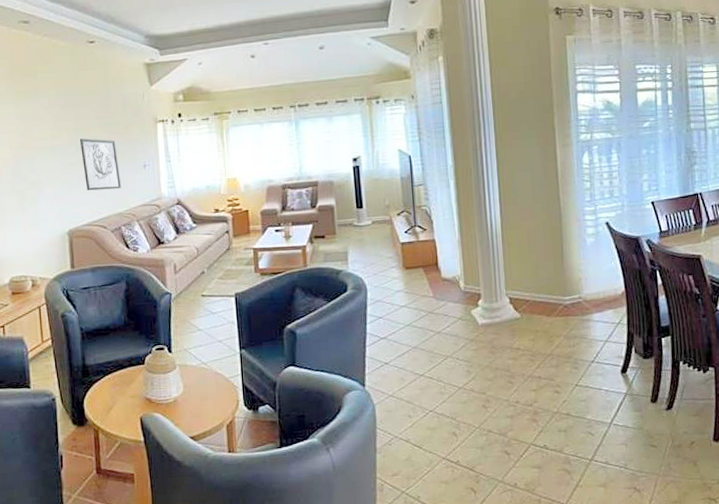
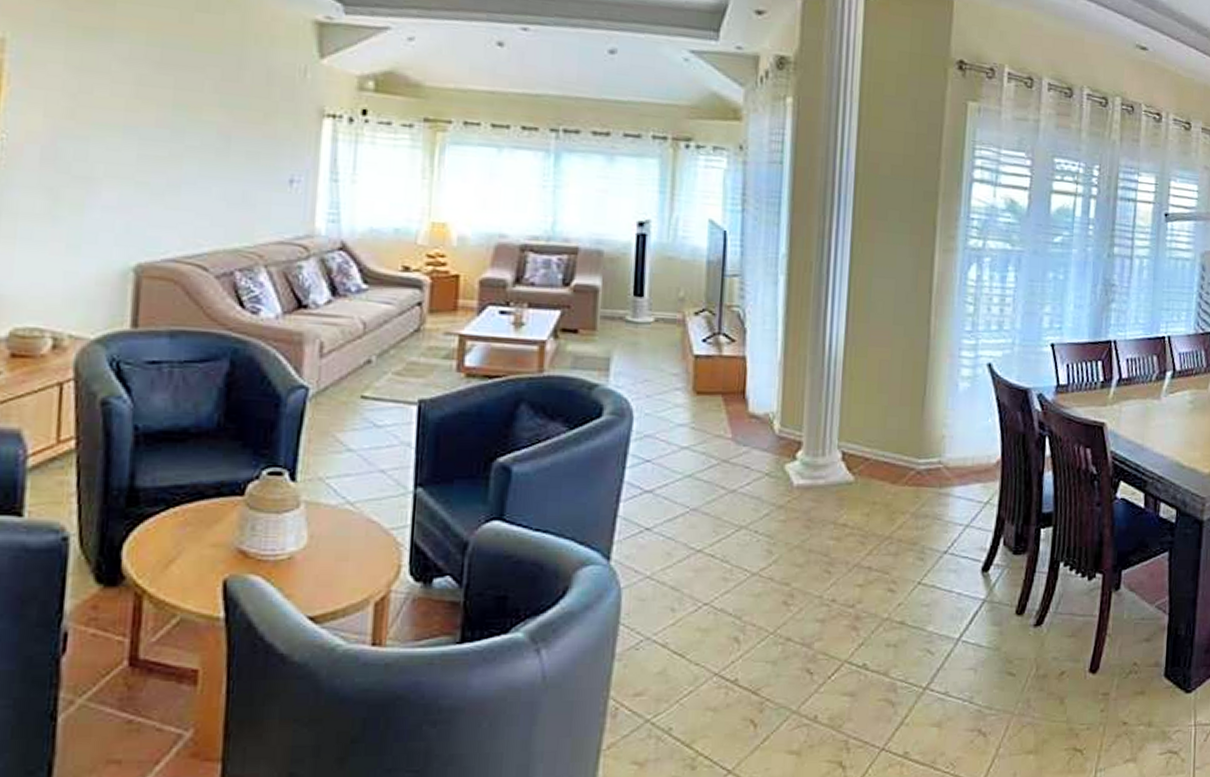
wall art: present [80,138,122,191] -> none [179,121,246,211]

